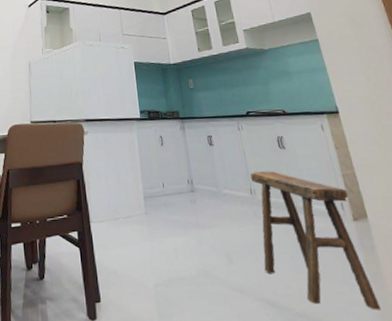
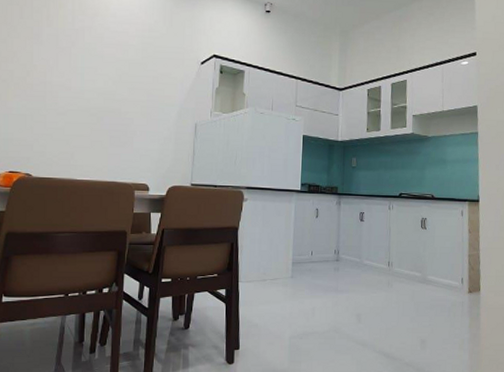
stool: present [250,171,382,310] -> none [386,247,473,362]

